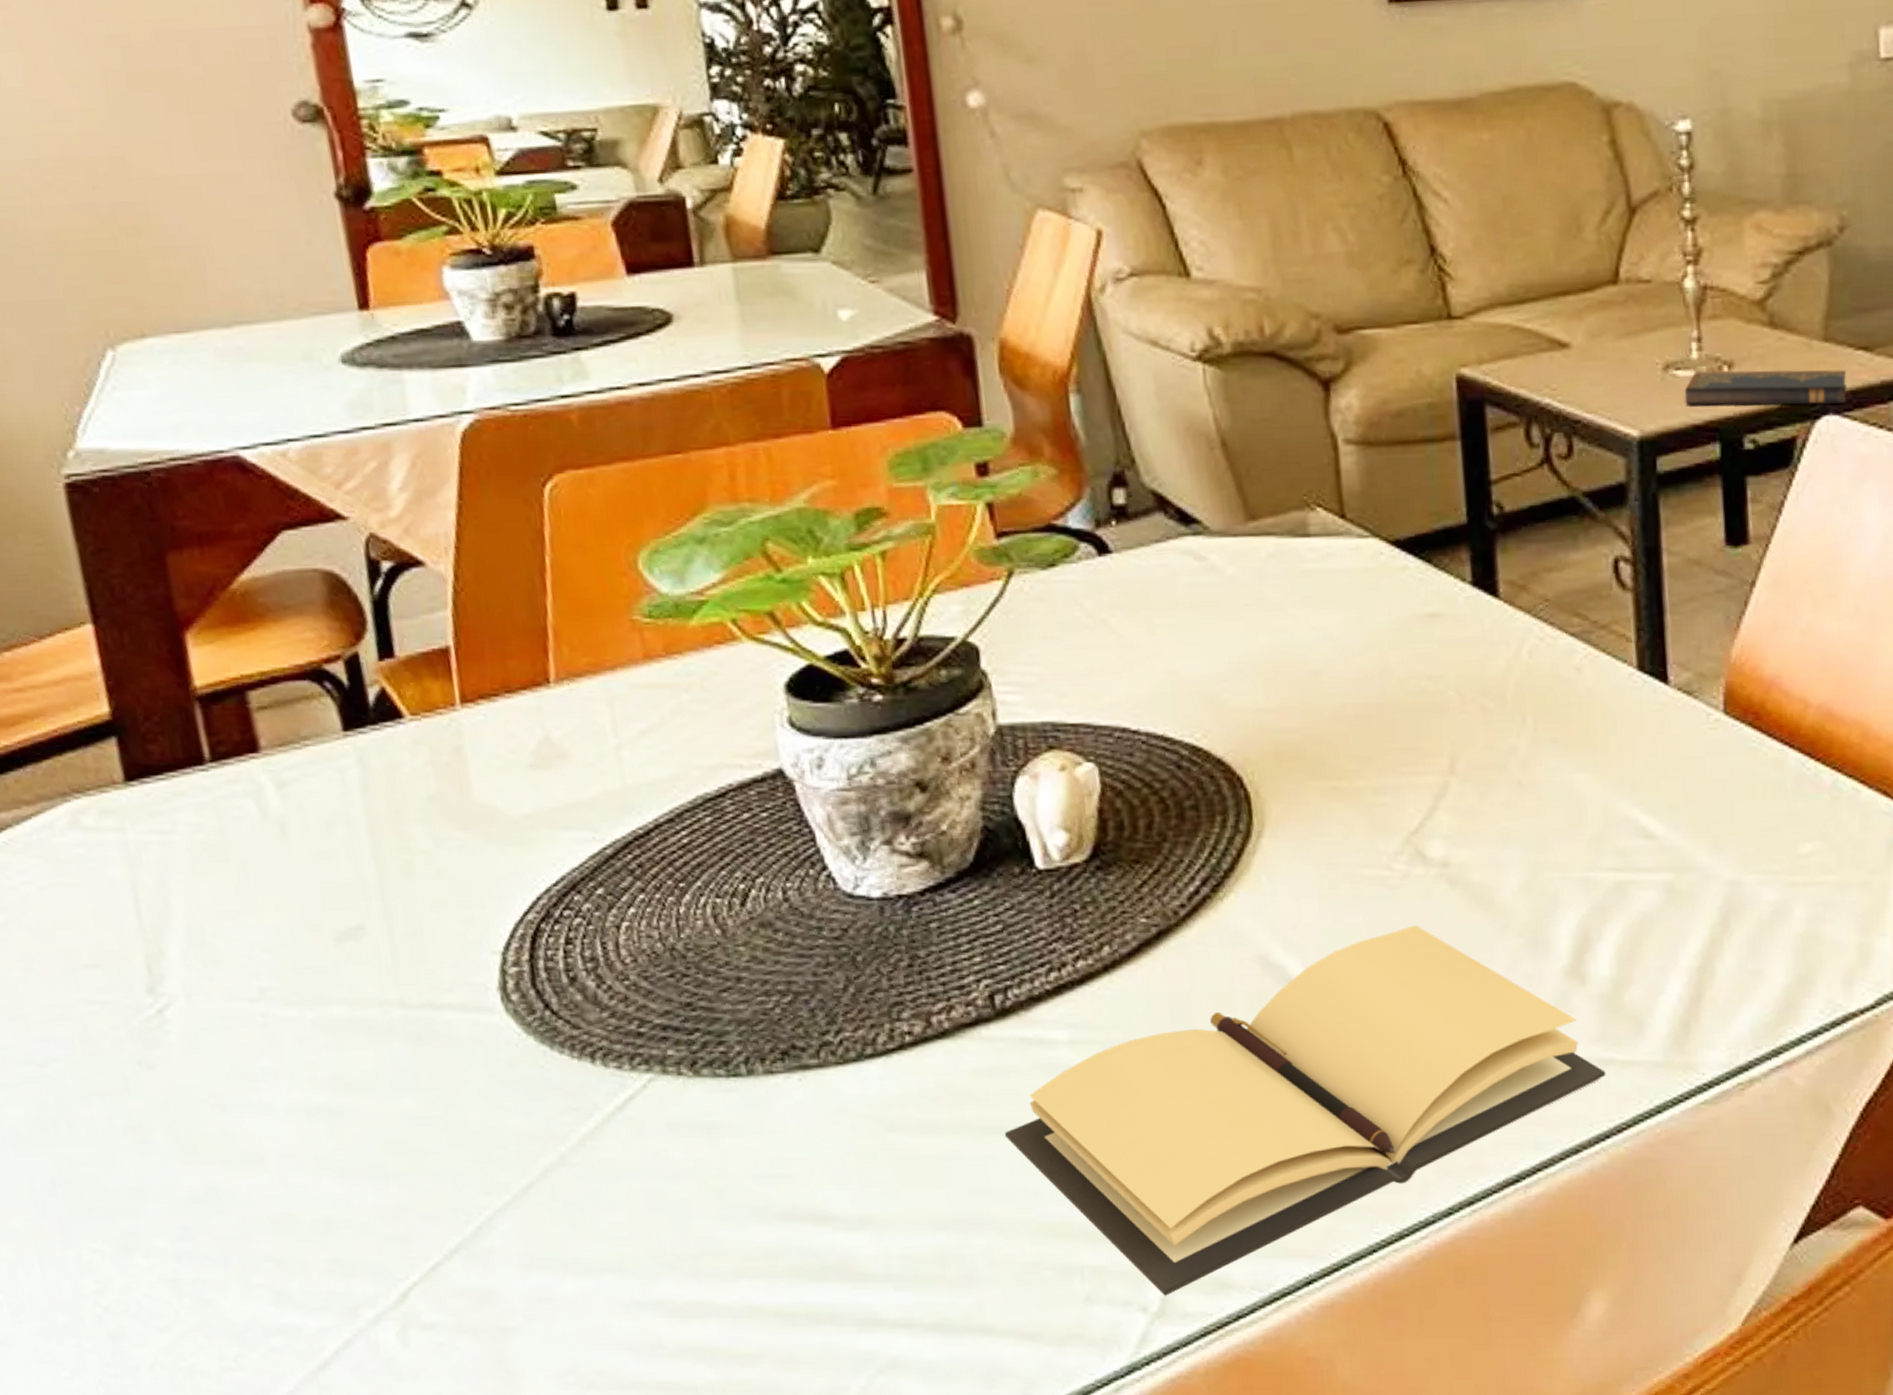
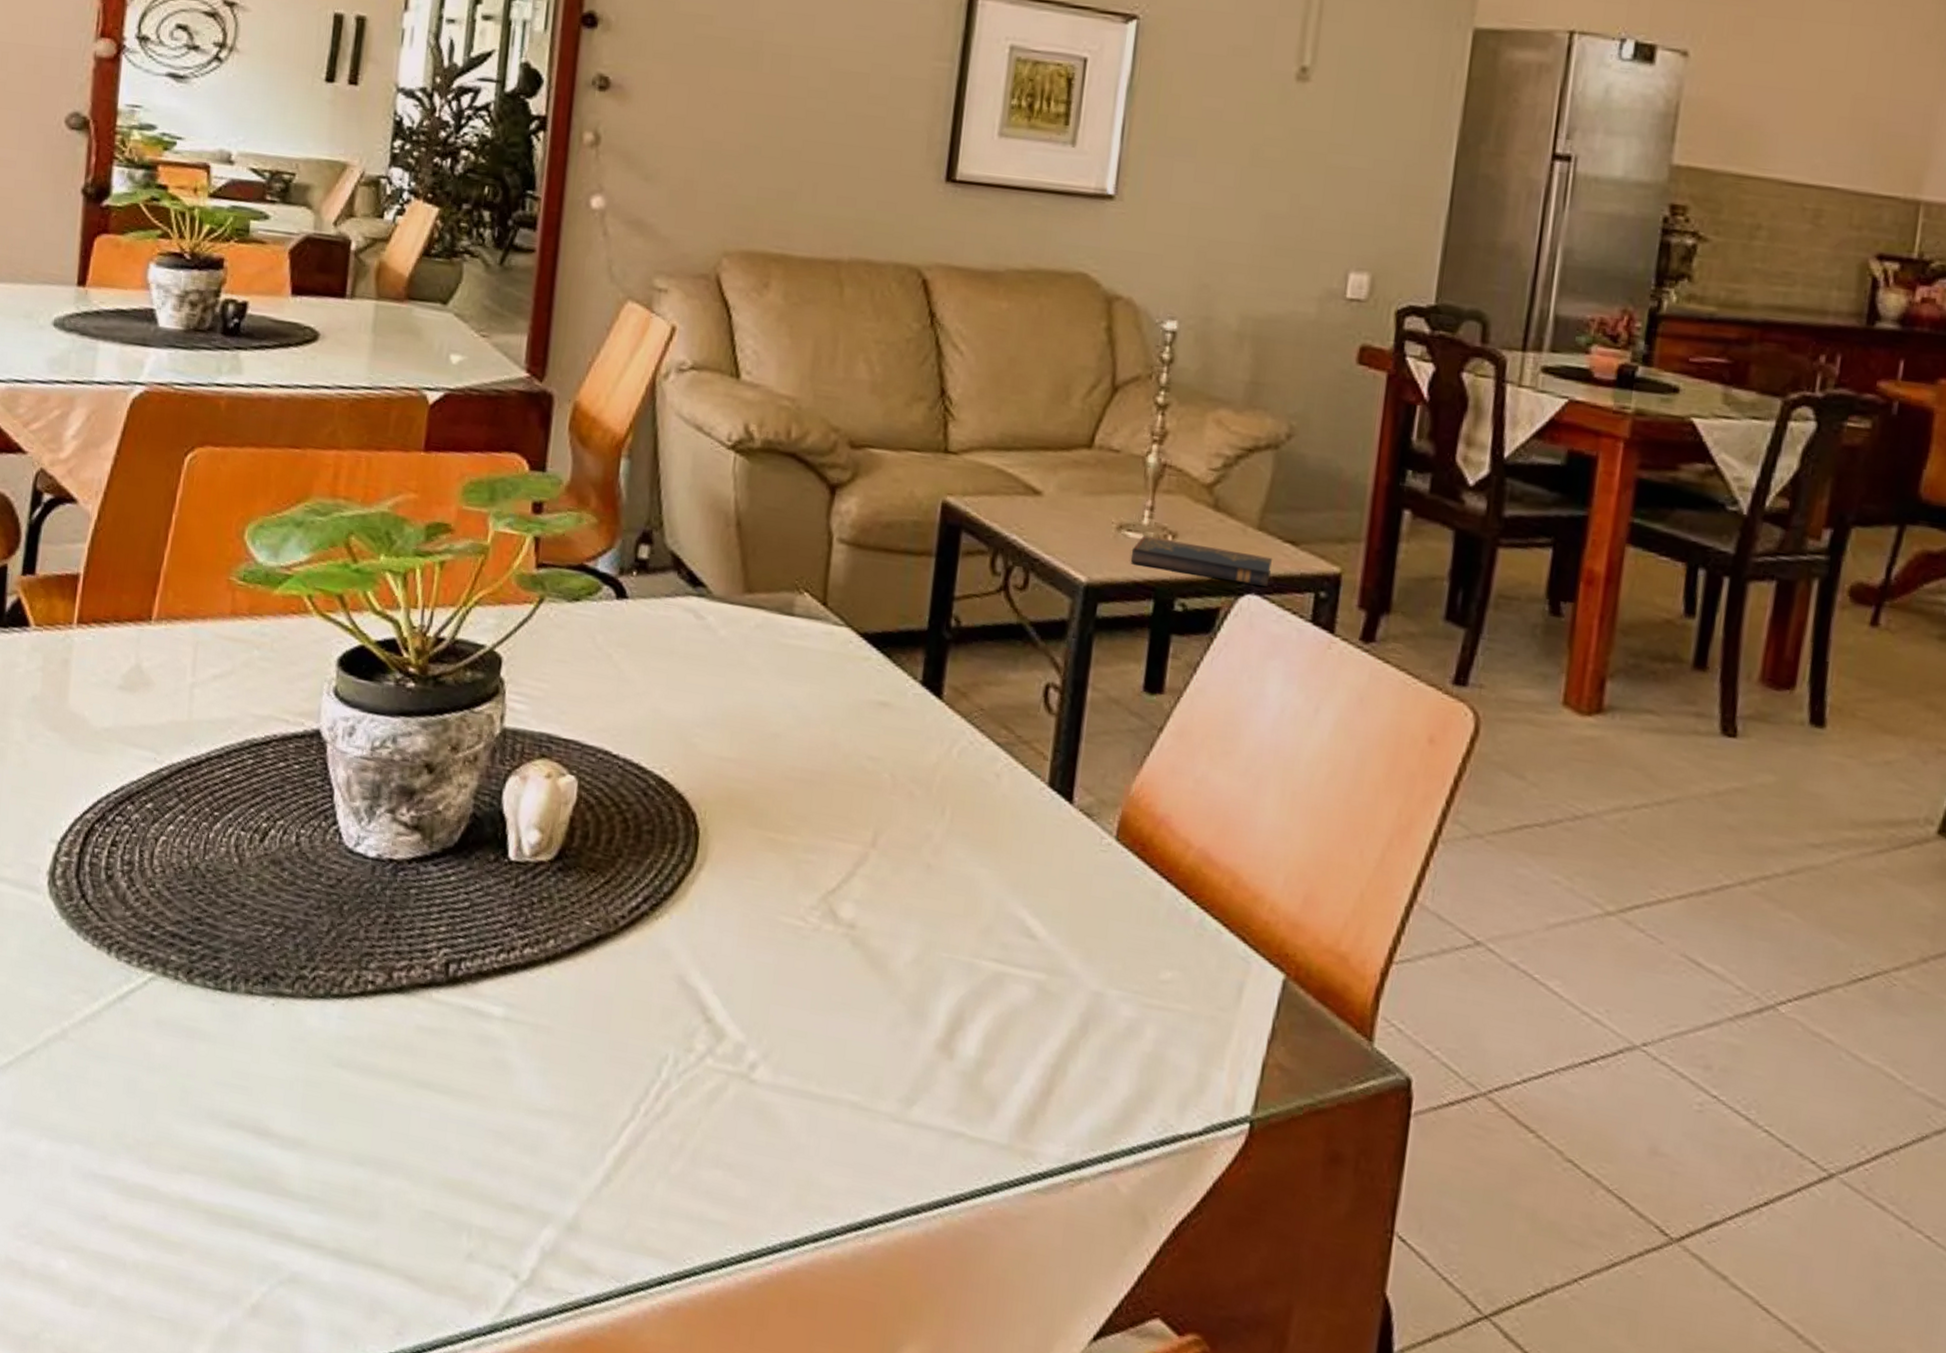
book: present [1004,925,1606,1296] -> none [431,975,956,1268]

